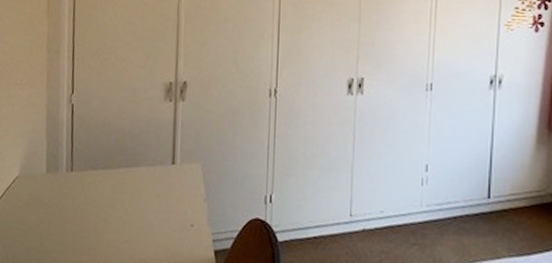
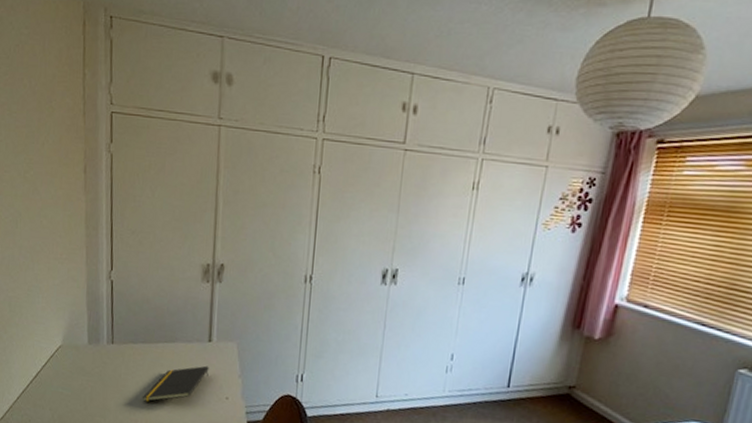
notepad: none [102,190,173,234] -> present [142,365,209,402]

